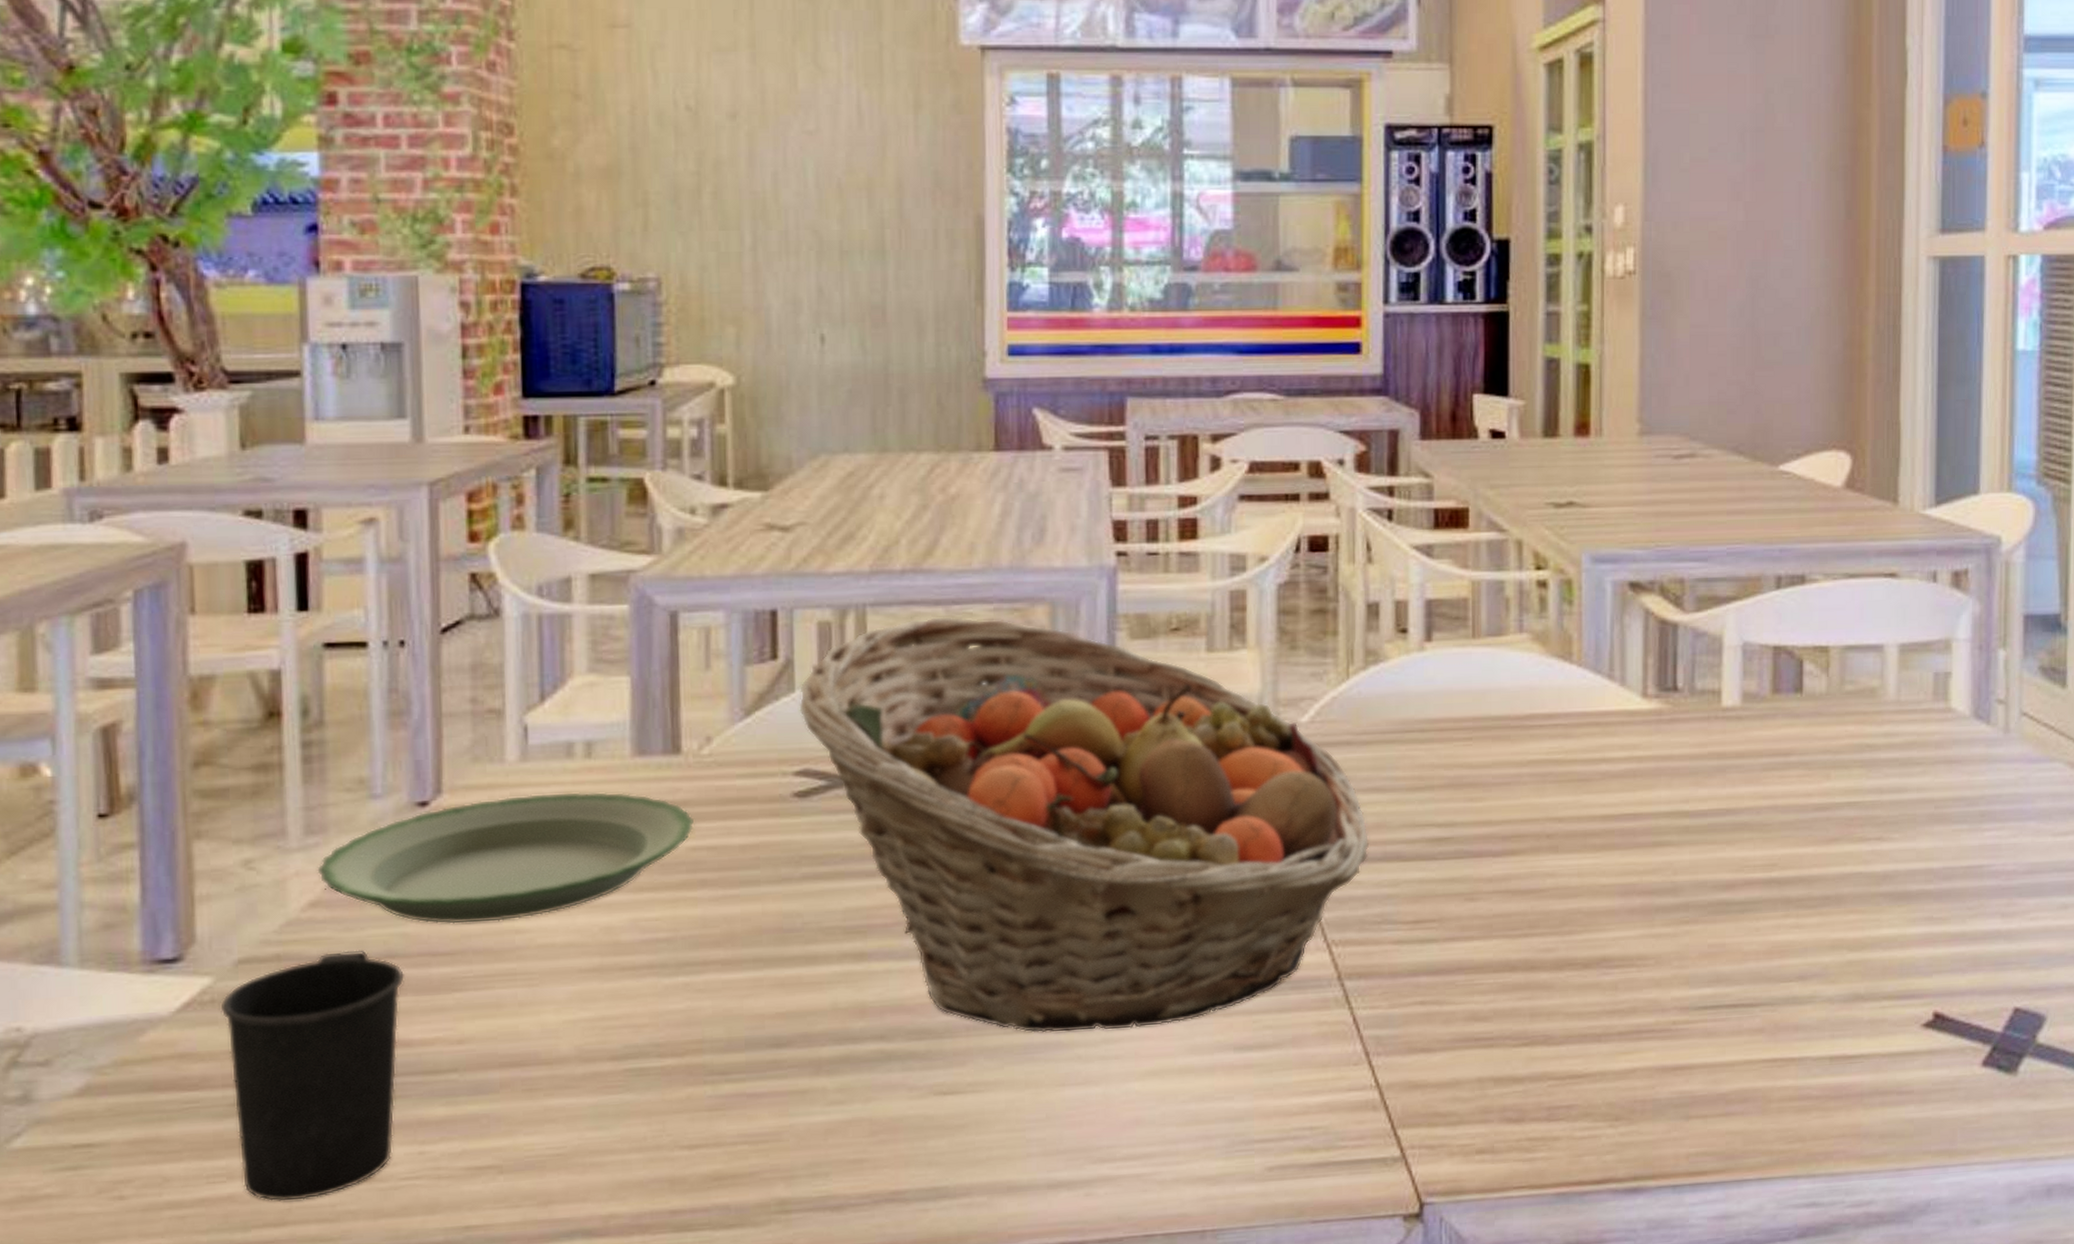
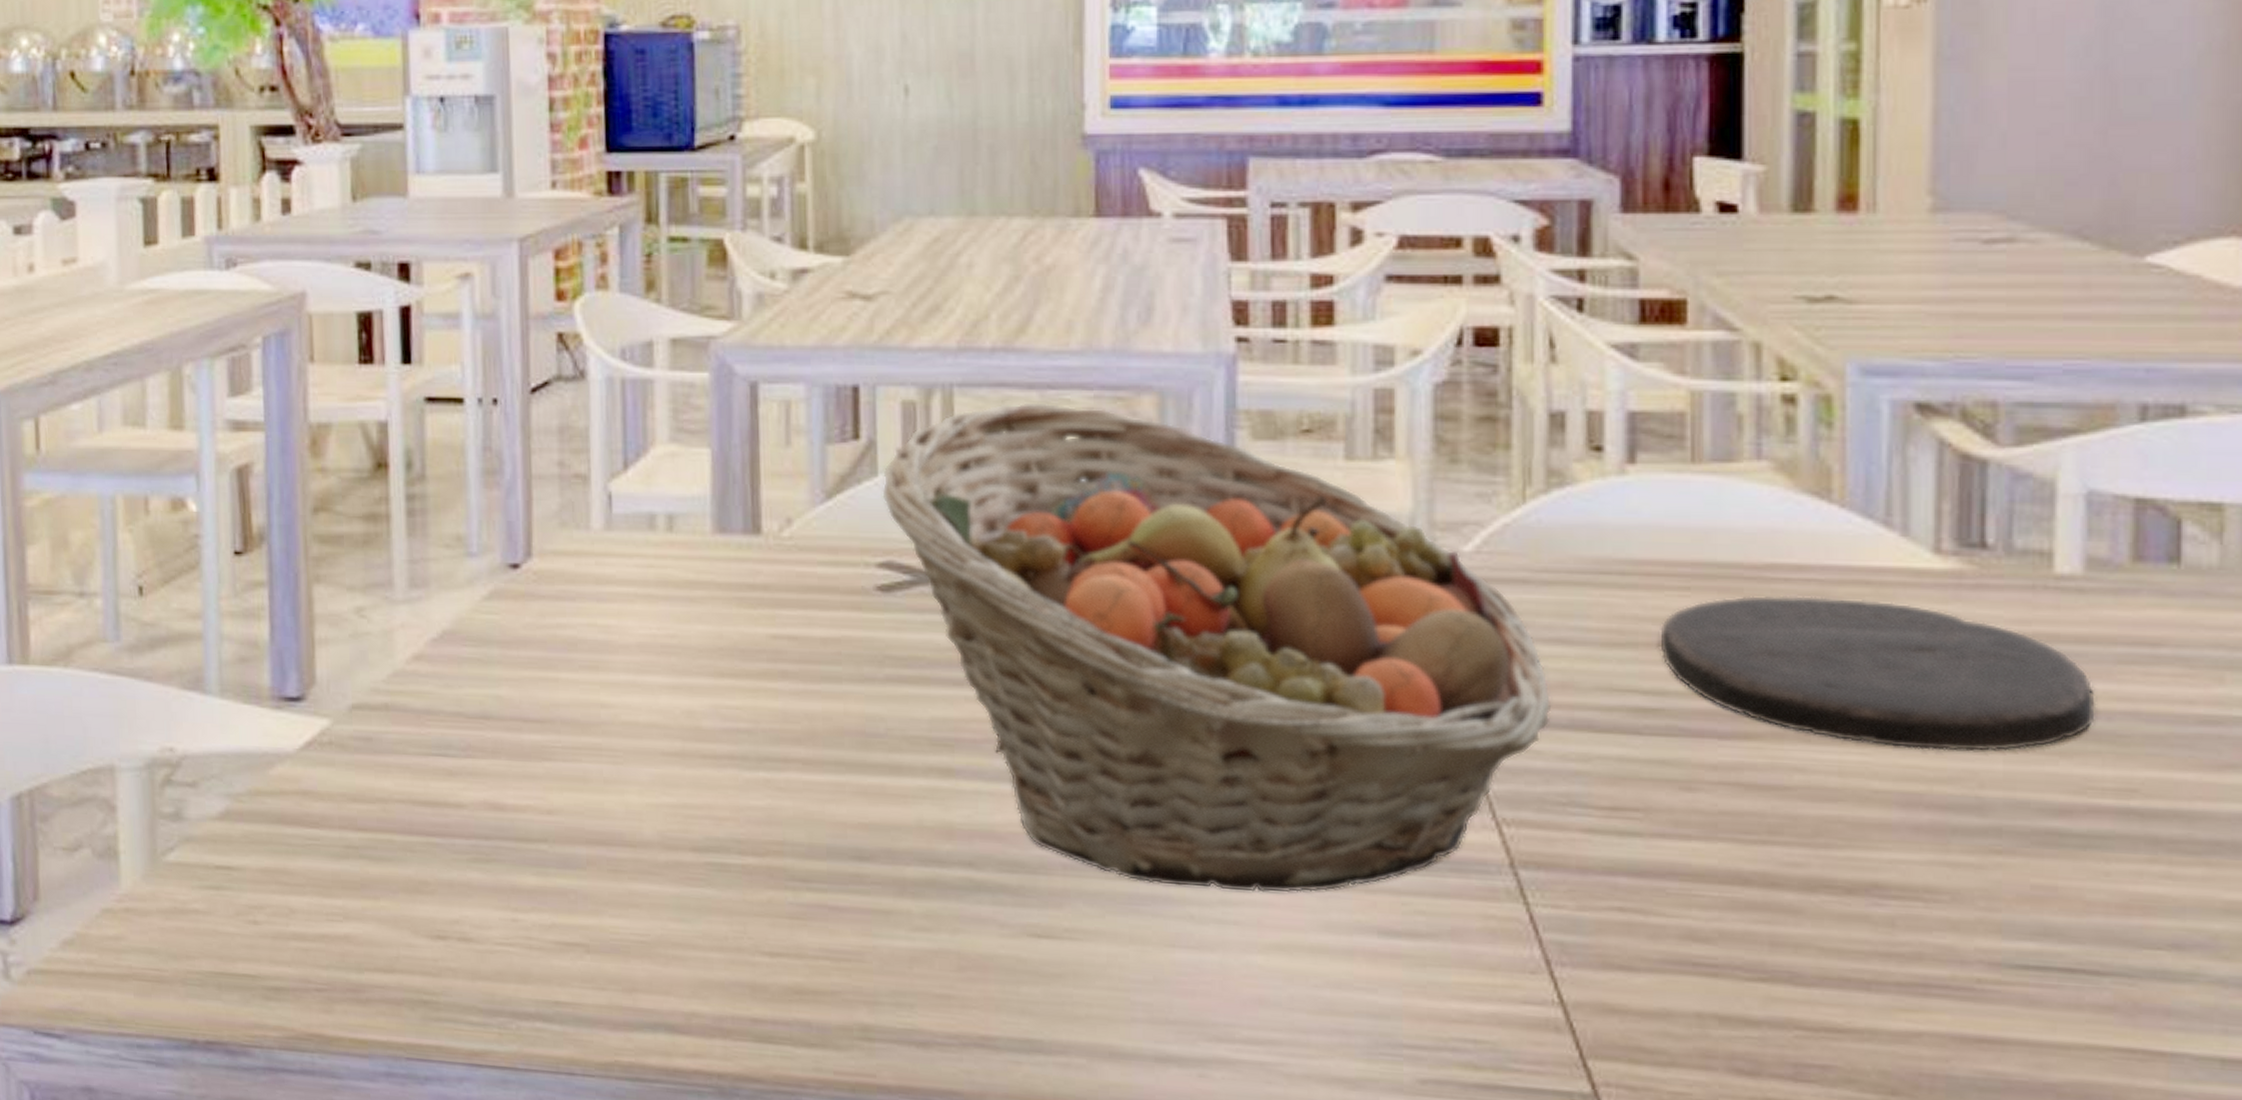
mug: present [221,950,406,1202] -> none [337,706,499,950]
plate: present [317,791,695,925] -> none [420,565,775,694]
plate: none [1449,736,1750,851] -> present [1658,595,2097,752]

